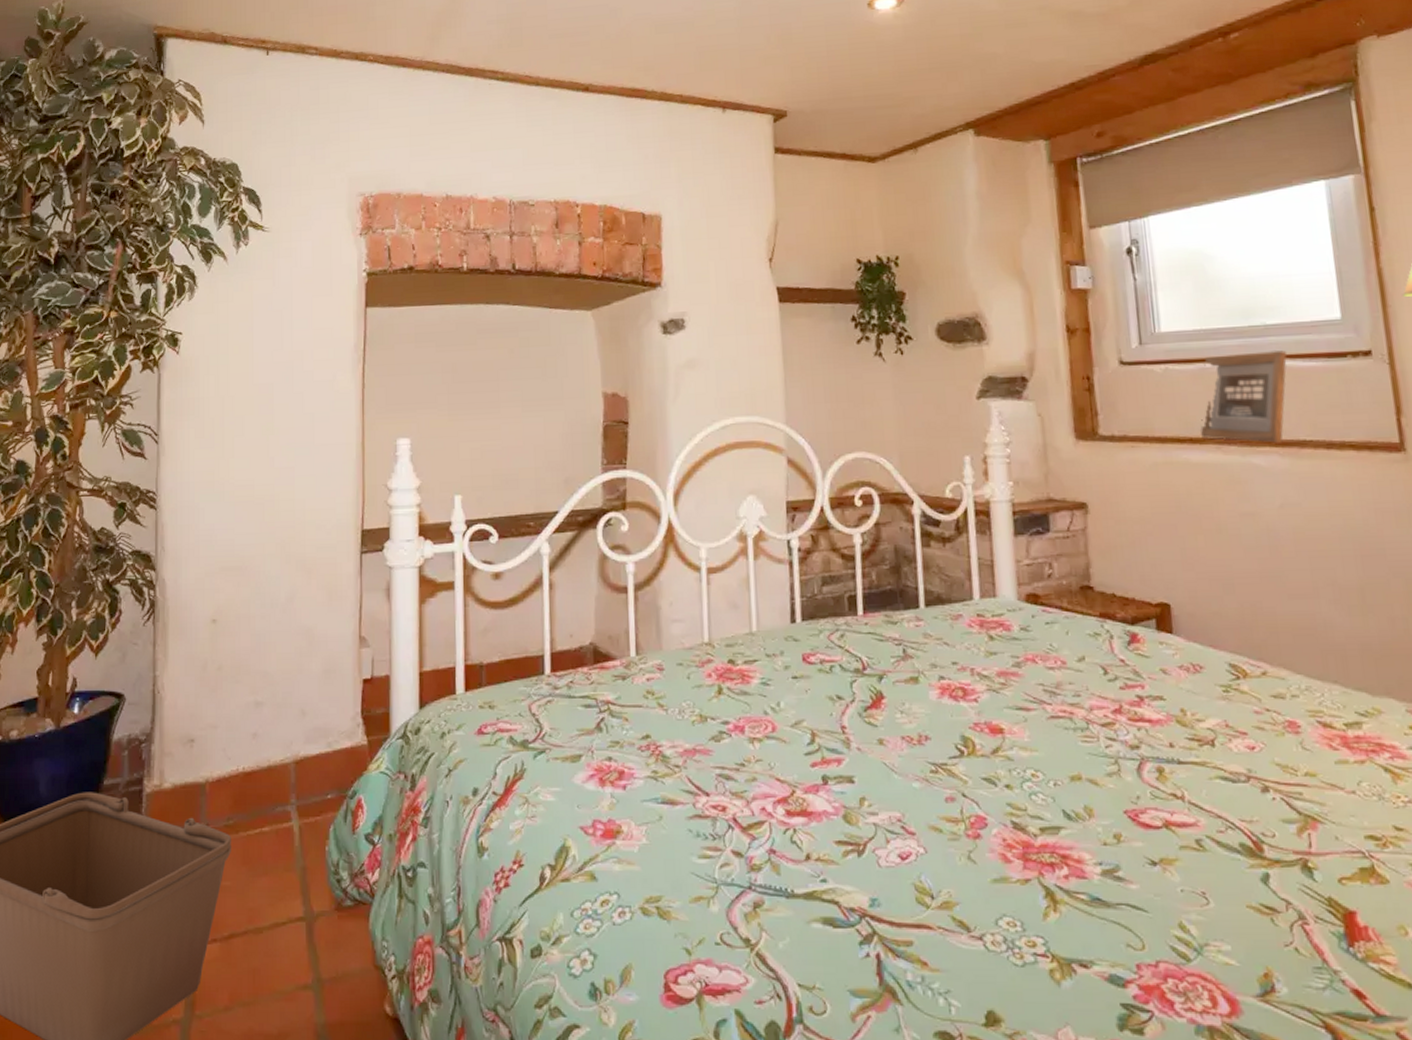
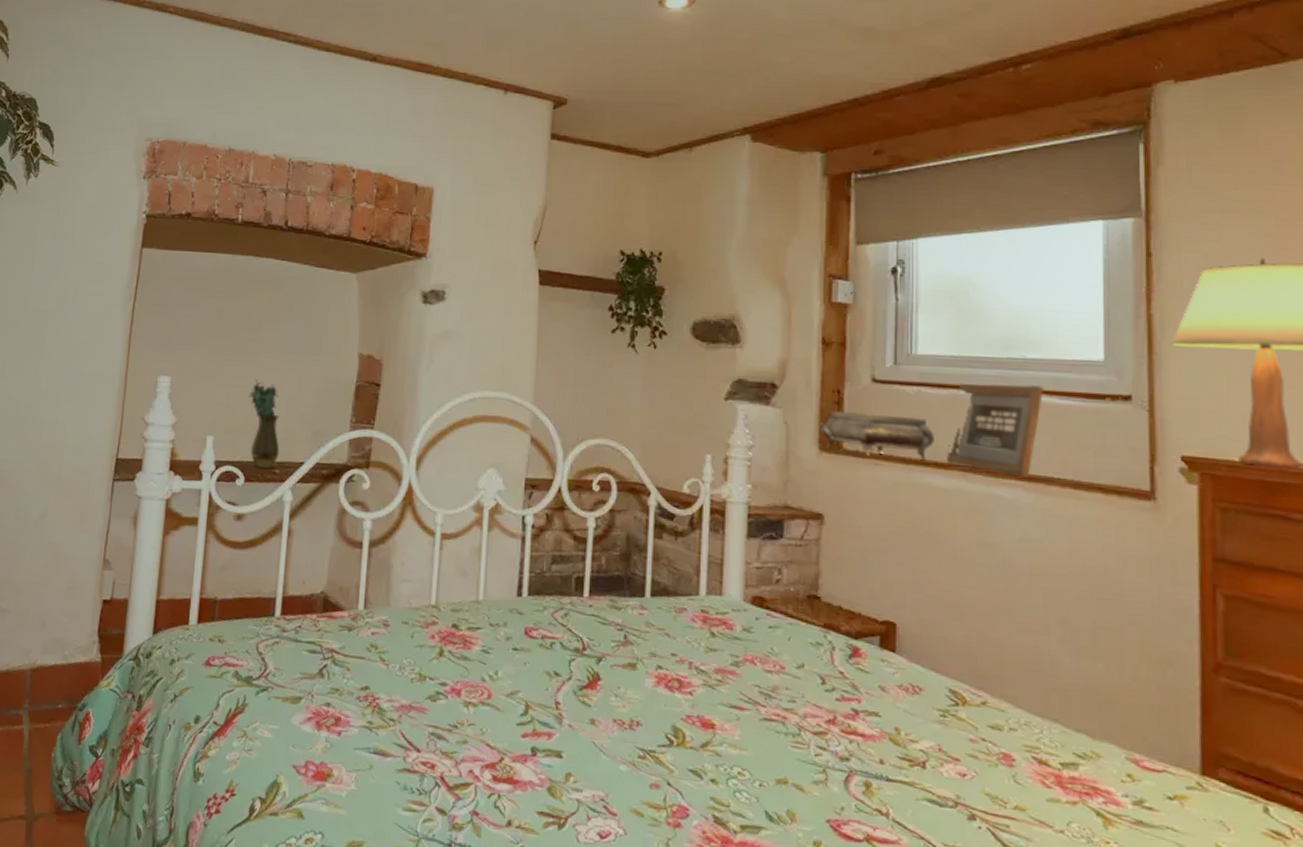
vase: none [494,431,532,522] -> present [249,380,280,468]
jewelry box: none [1074,395,1187,441] -> present [821,411,934,461]

